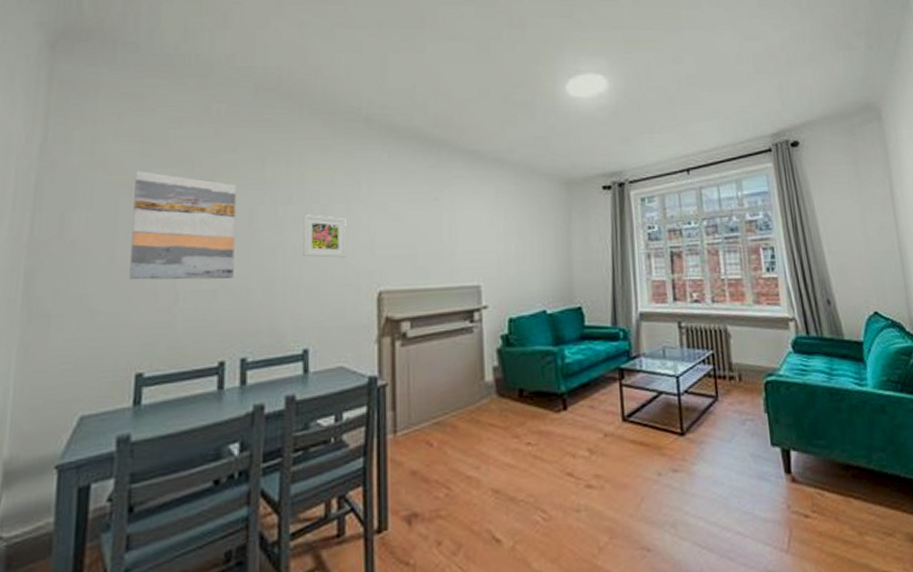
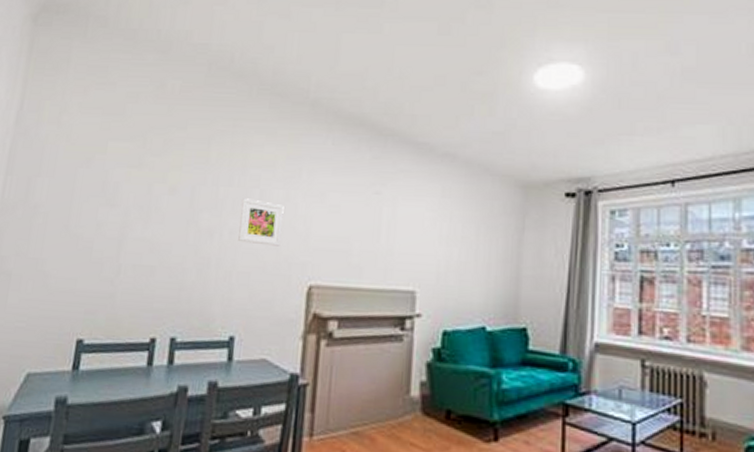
wall art: present [129,170,237,280] -> none [79,142,183,256]

